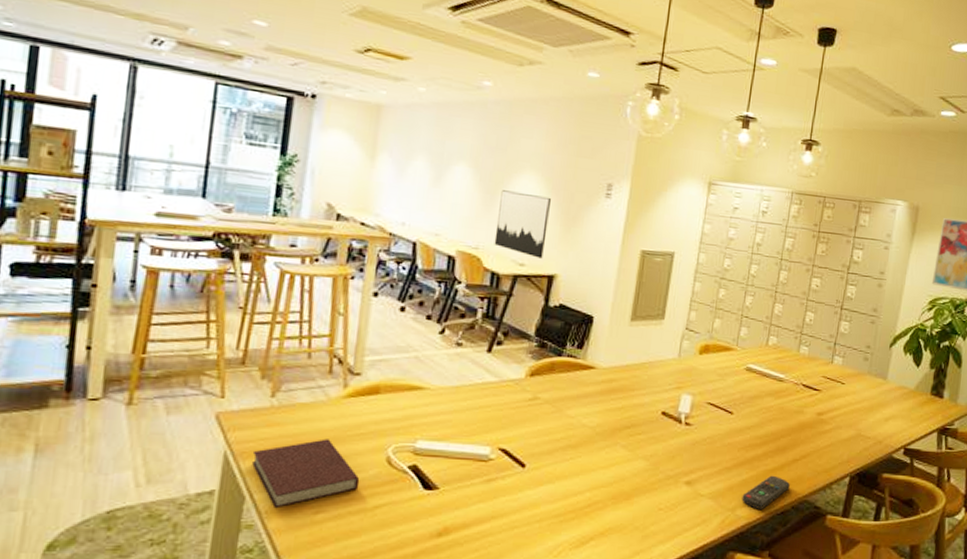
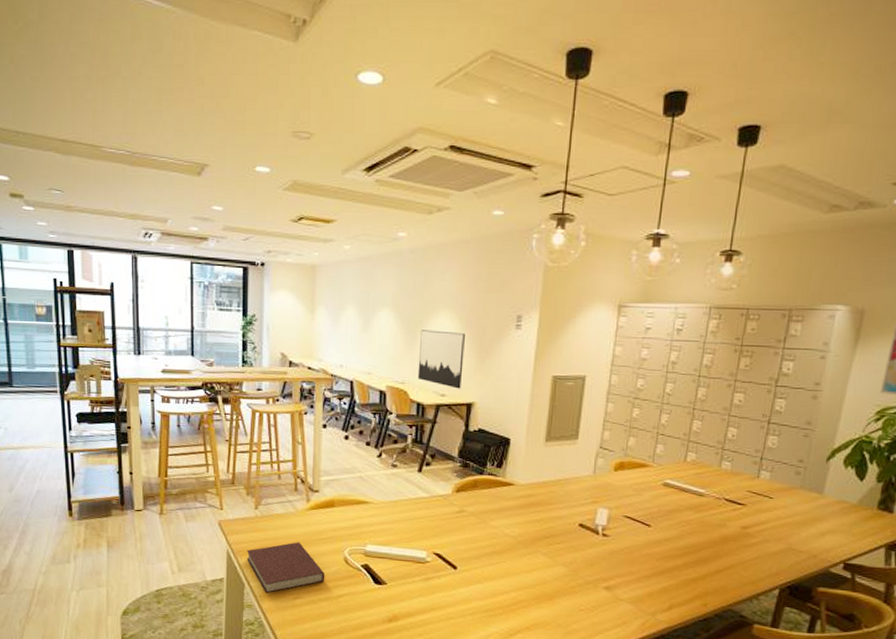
remote control: present [742,475,790,509] -> none [662,584,713,615]

